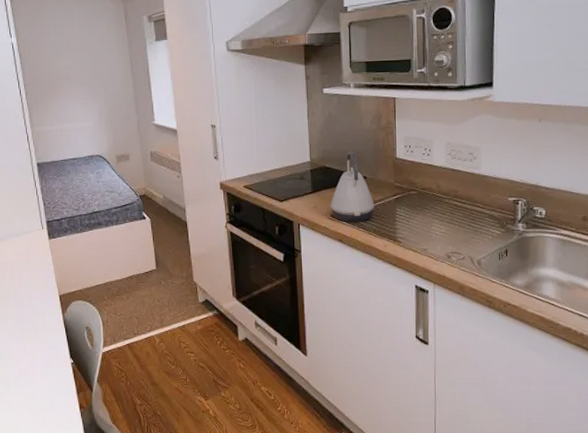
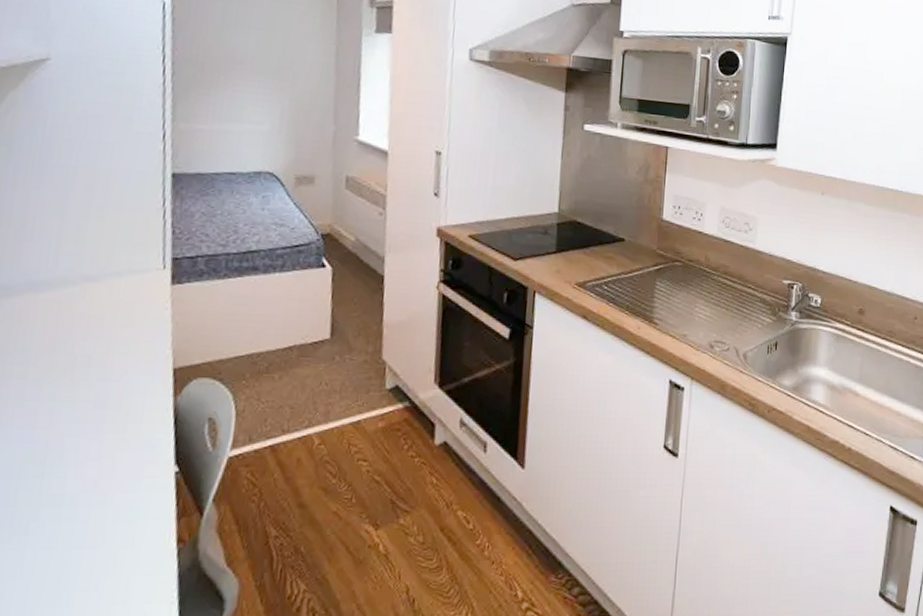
kettle: present [330,150,375,222] -> none [576,203,632,295]

